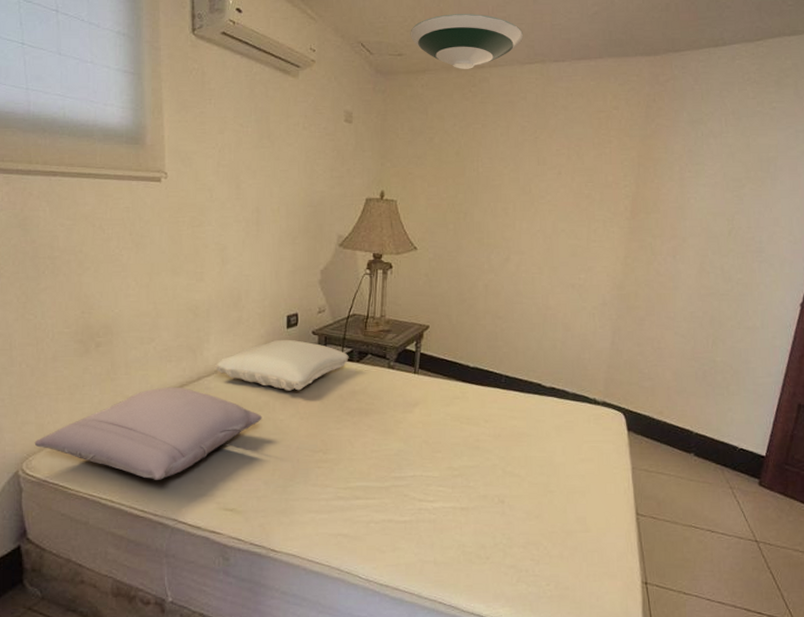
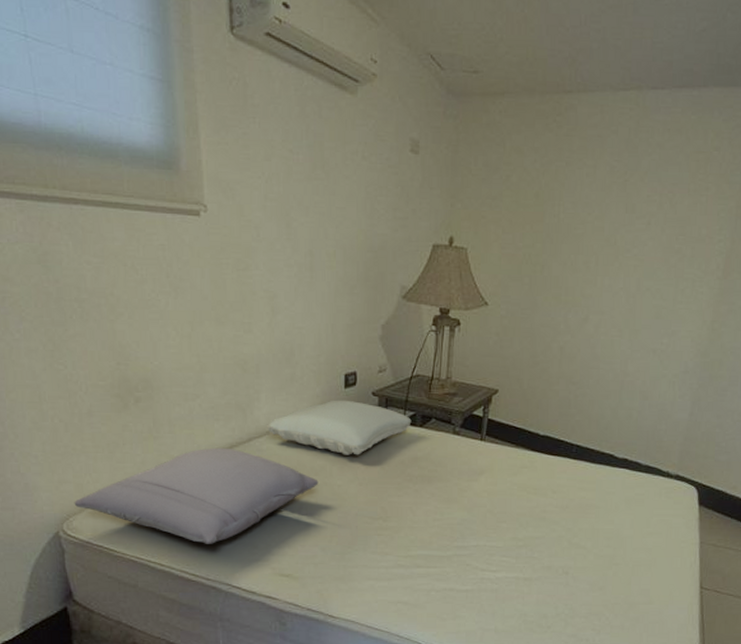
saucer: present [410,14,523,69] -> none [488,23,619,94]

